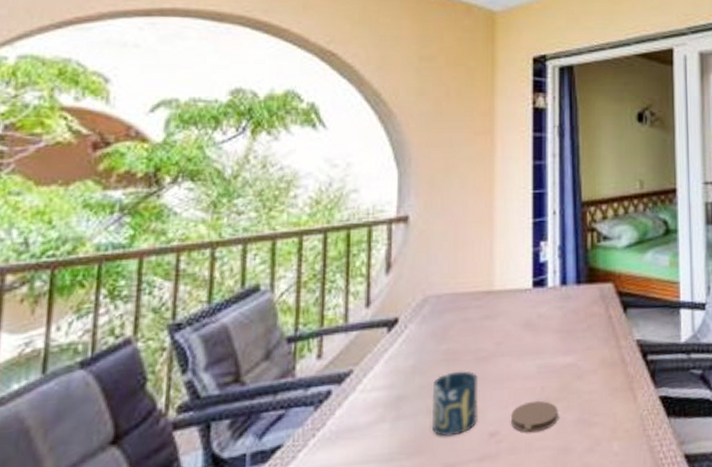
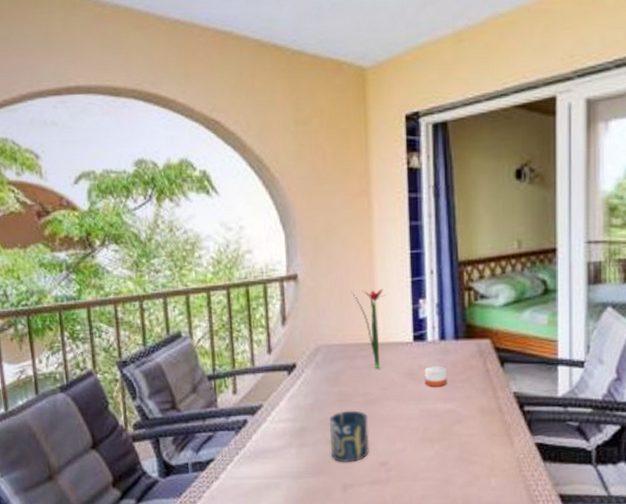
flower: none [467,230,508,320] -> present [351,288,389,368]
coaster: present [511,400,558,433] -> none [398,439,440,465]
candle: none [543,314,568,339] -> present [424,366,448,387]

